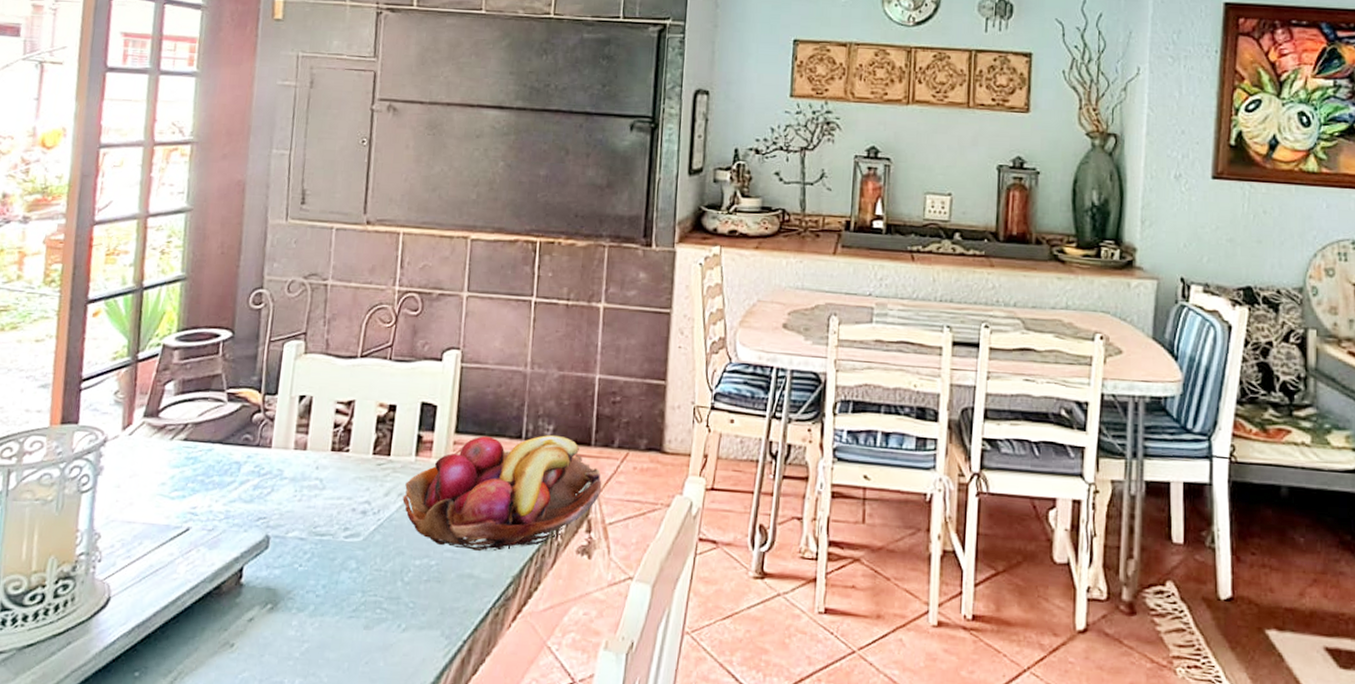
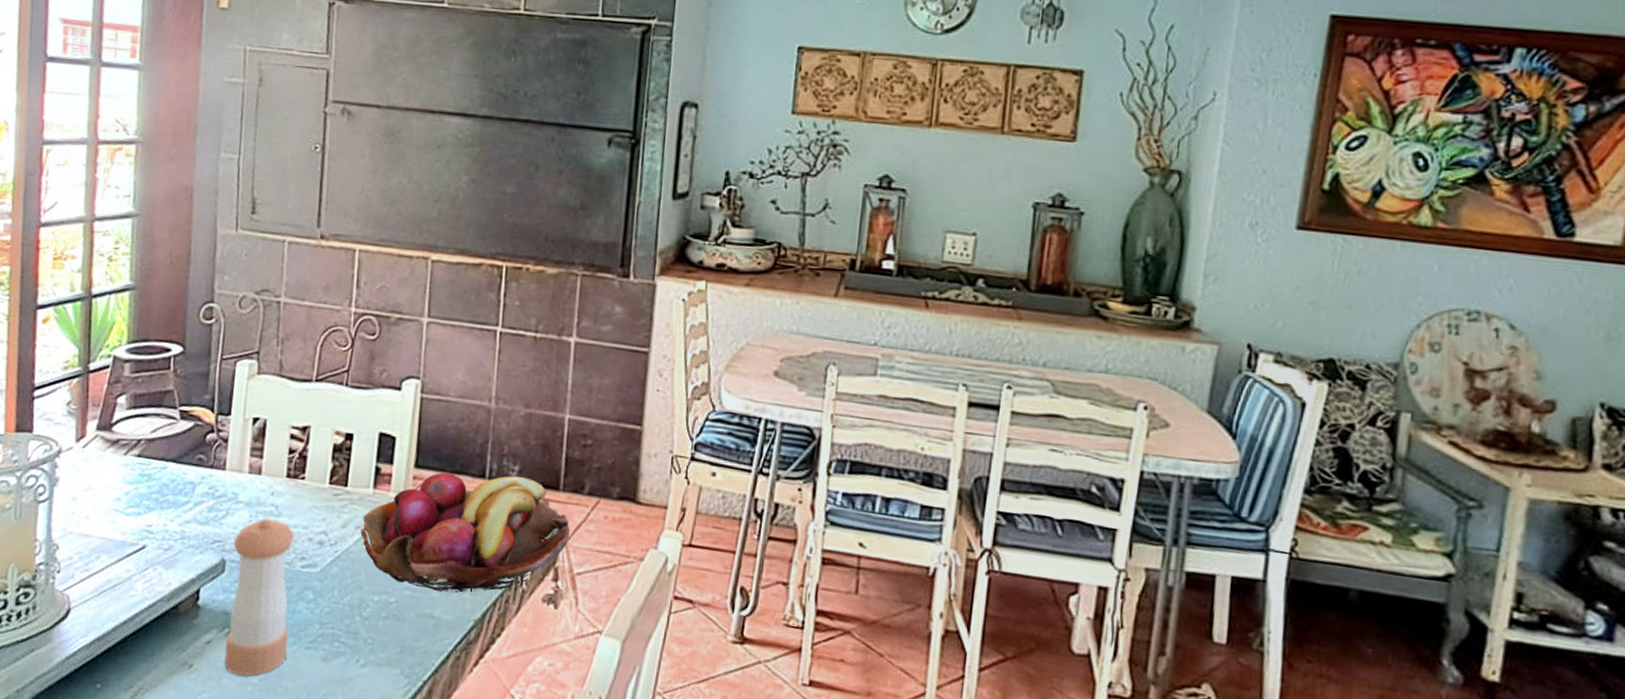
pepper shaker: none [266,491,338,651] -> present [224,518,294,676]

